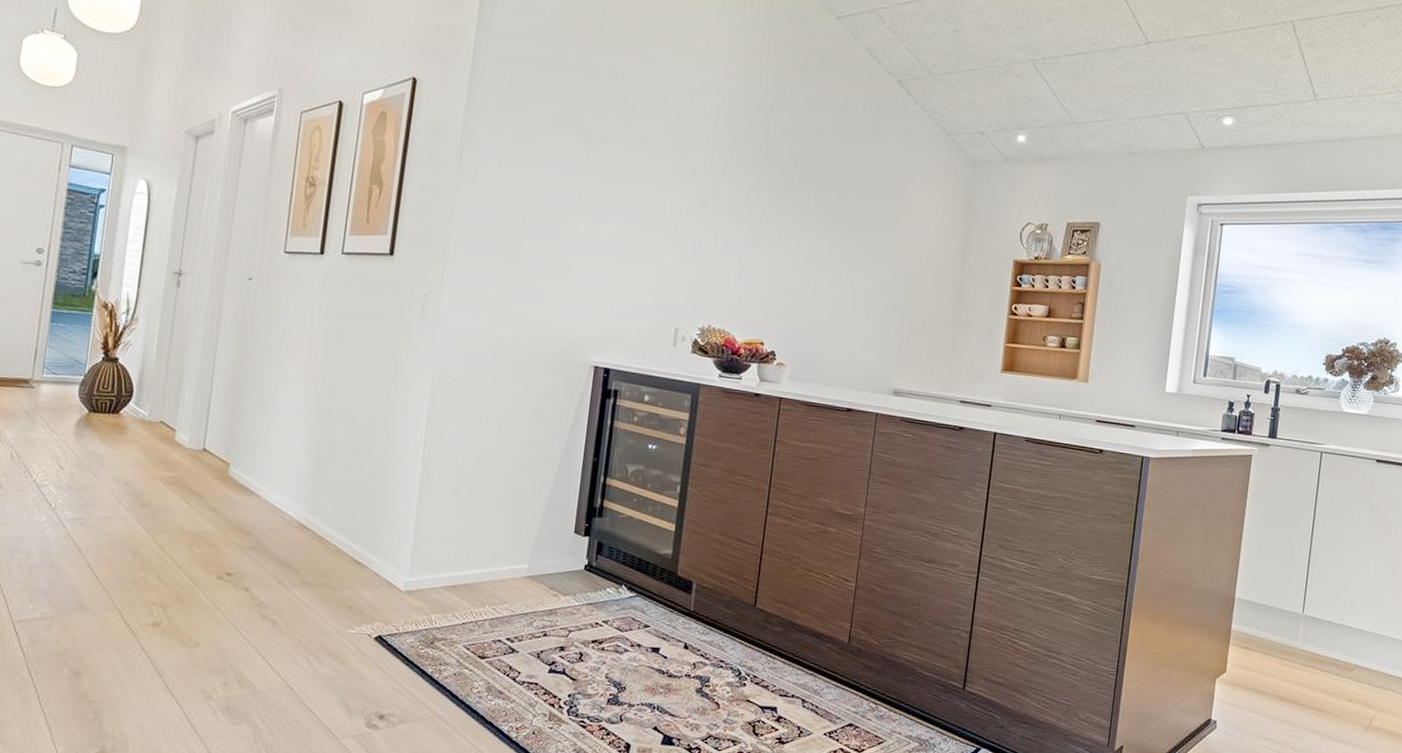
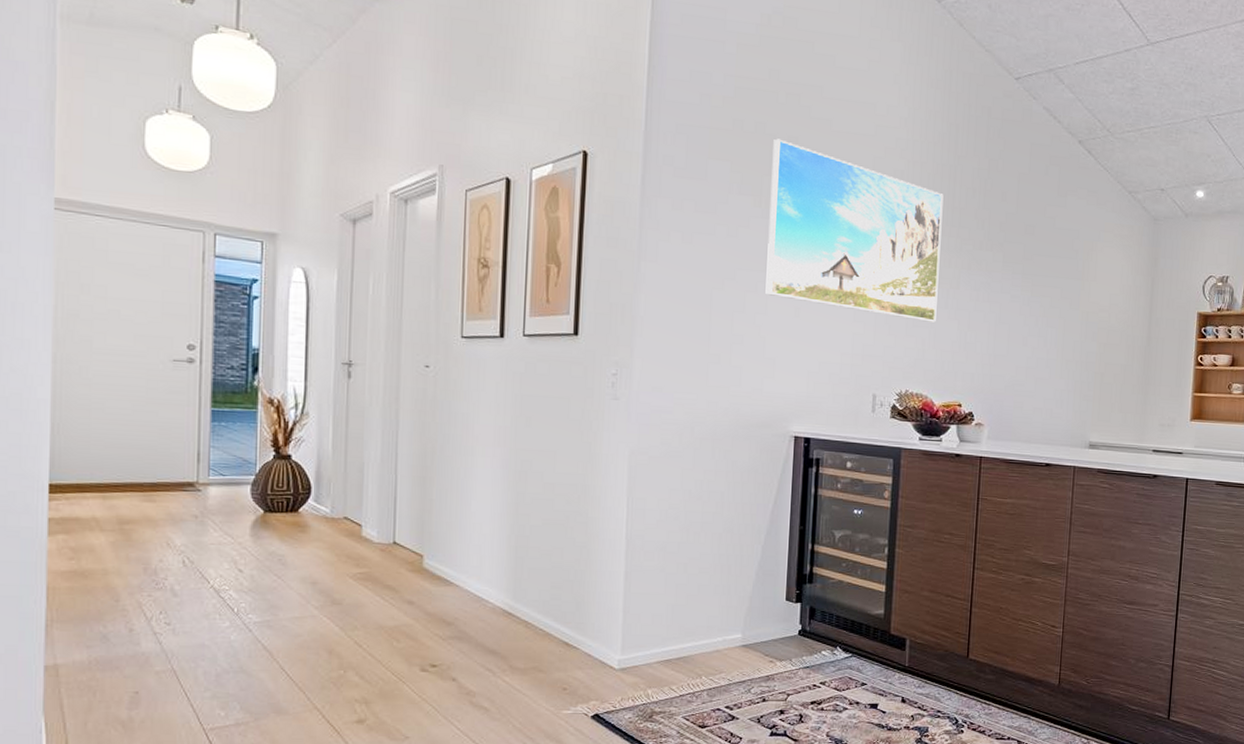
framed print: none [576,71,758,258] -> present [765,138,944,322]

